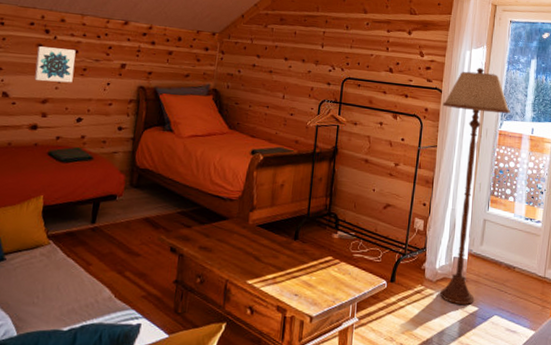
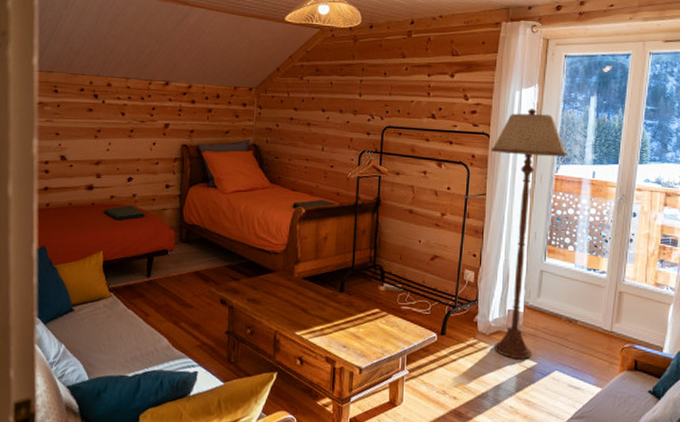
wall art: present [34,46,76,83] -> none [87,111,123,145]

